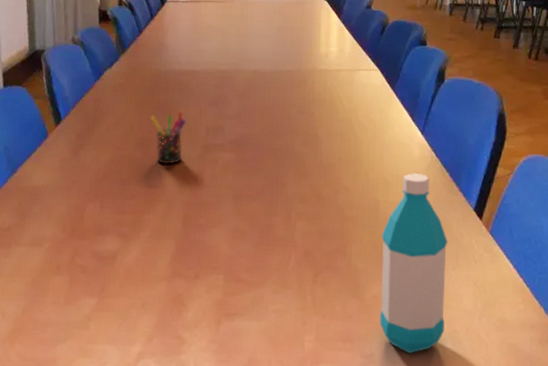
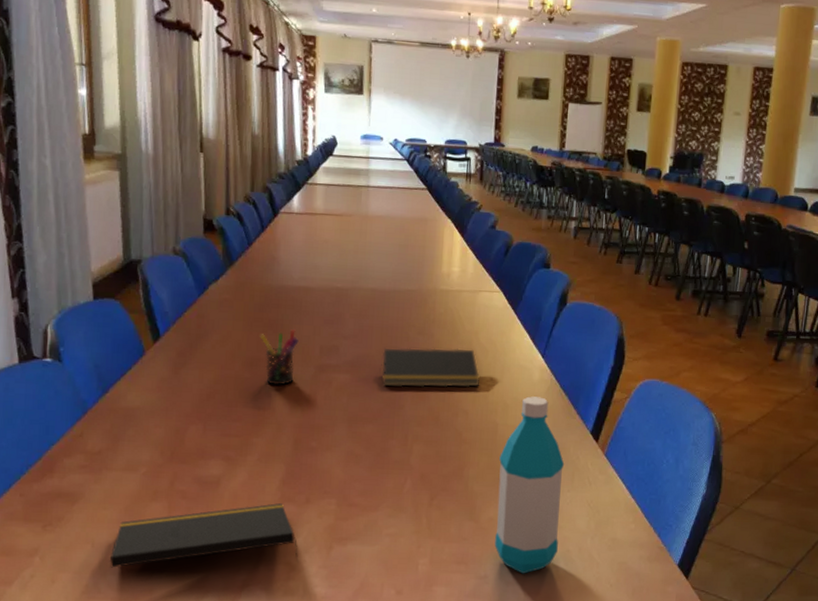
notepad: none [17,278,190,338] -> present [109,503,299,568]
notepad: none [264,126,361,166] -> present [381,348,481,388]

